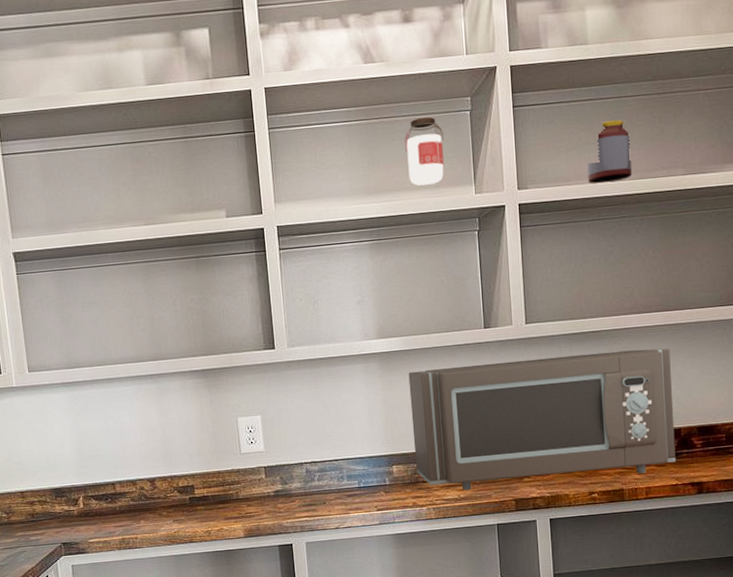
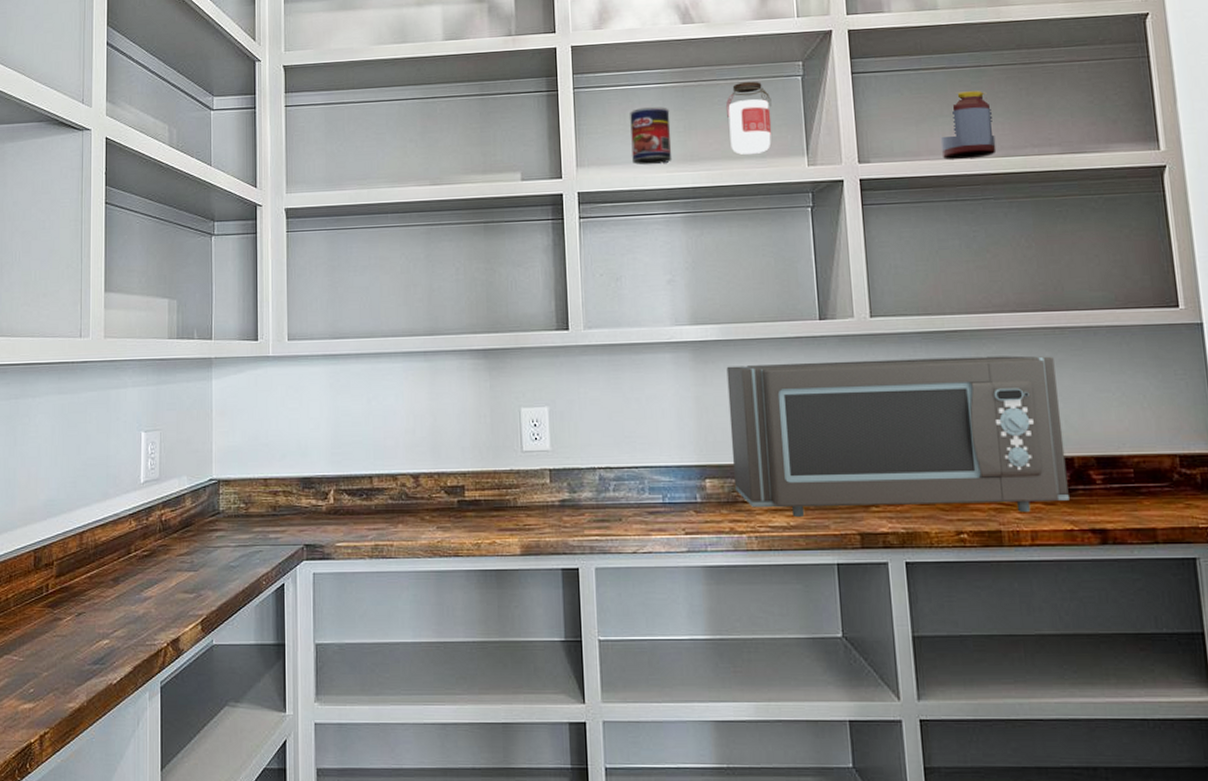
can: none [320,144,359,199] -> present [630,107,673,165]

